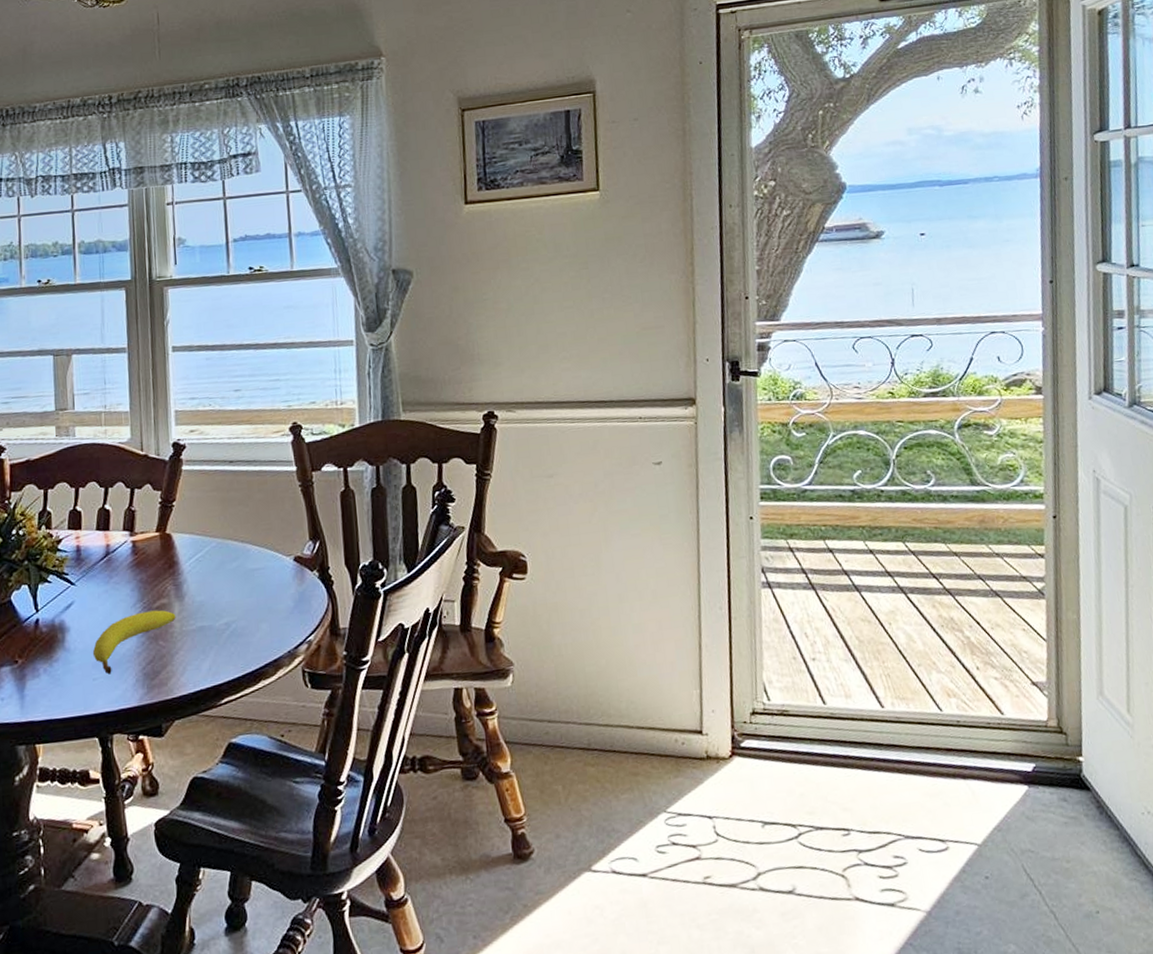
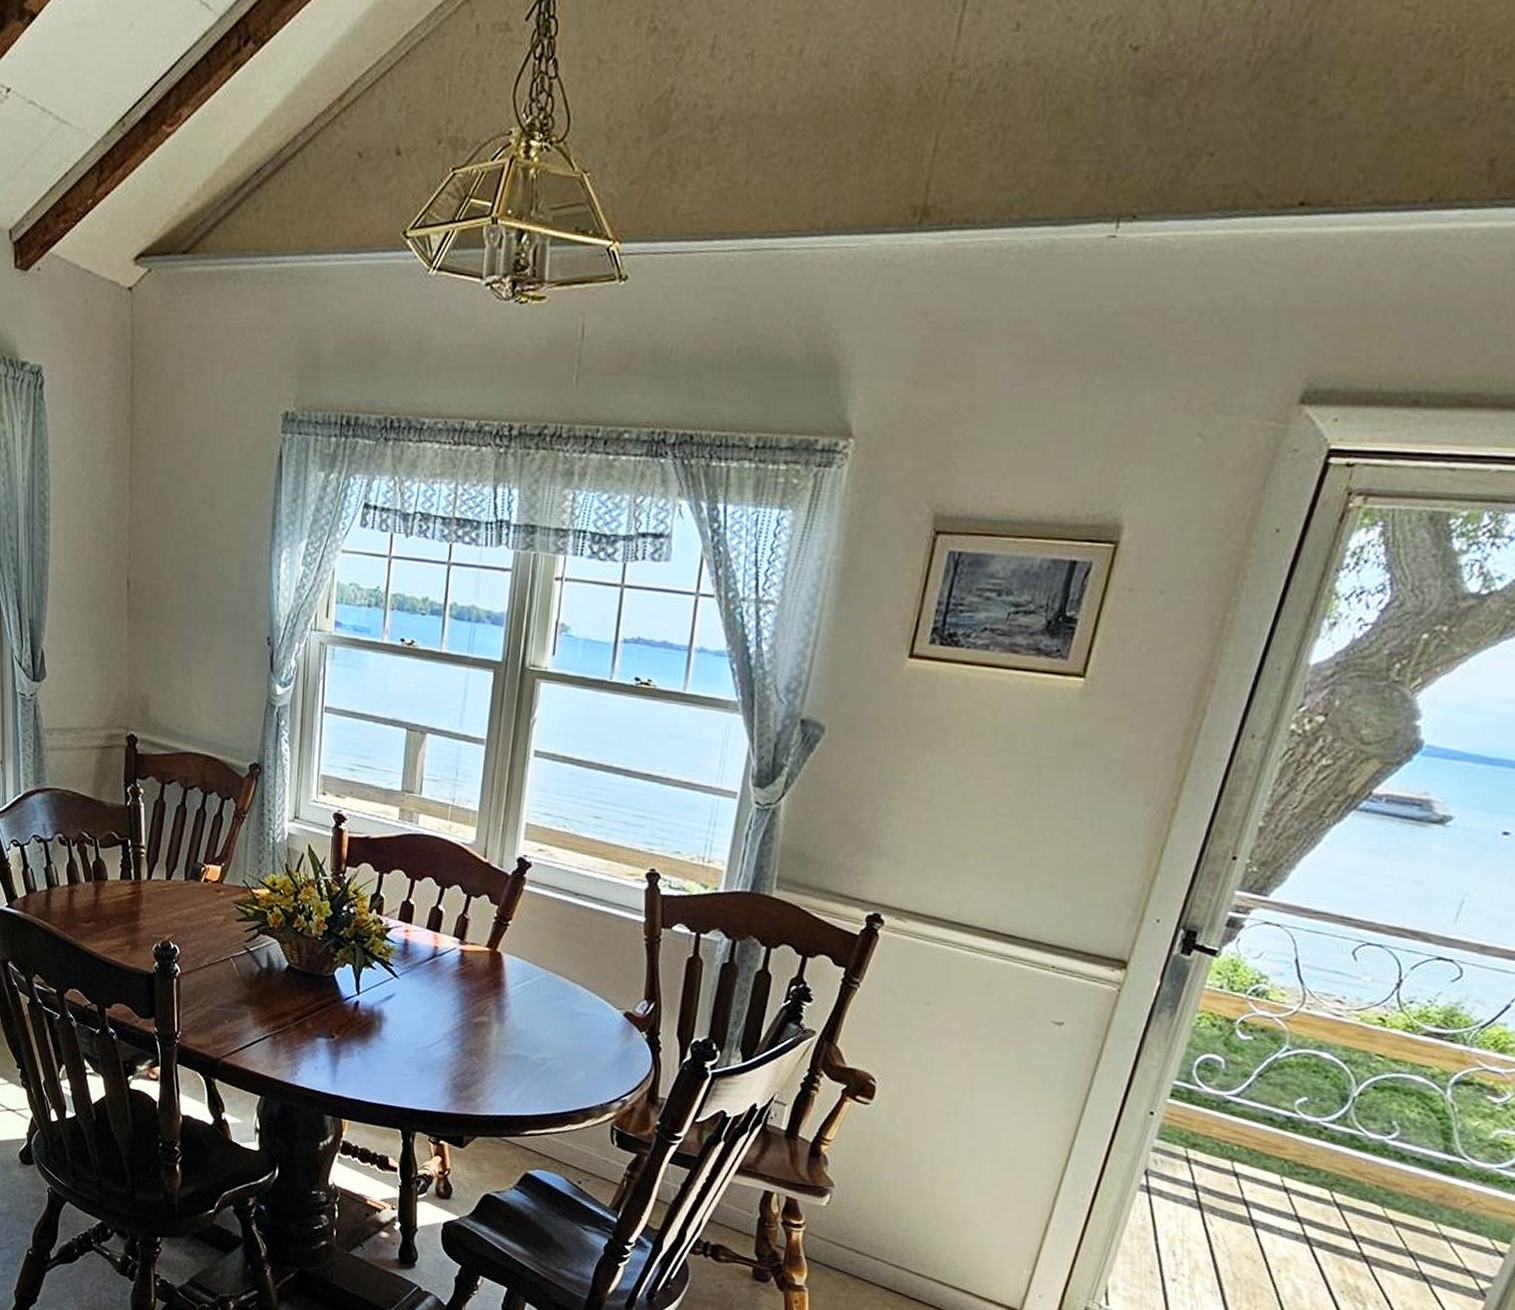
fruit: present [93,610,176,675] -> none [407,1023,494,1075]

